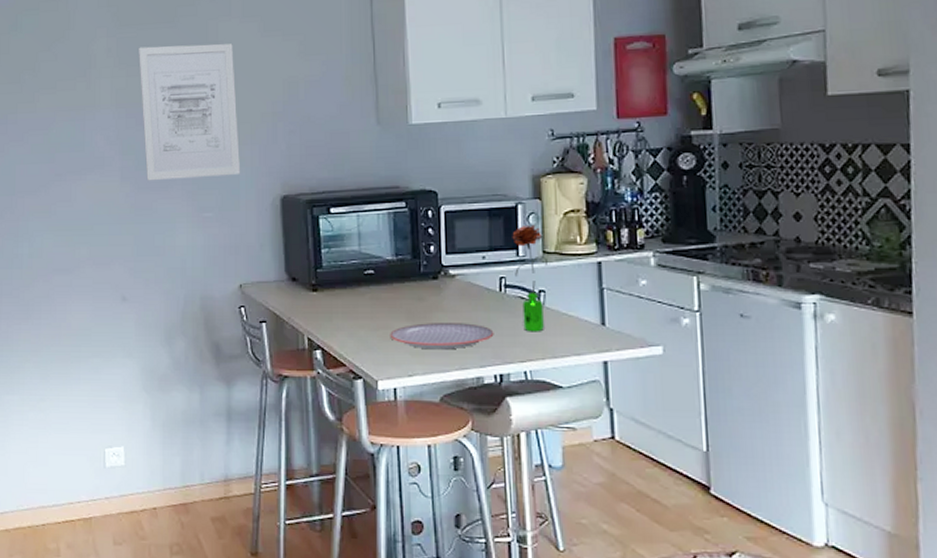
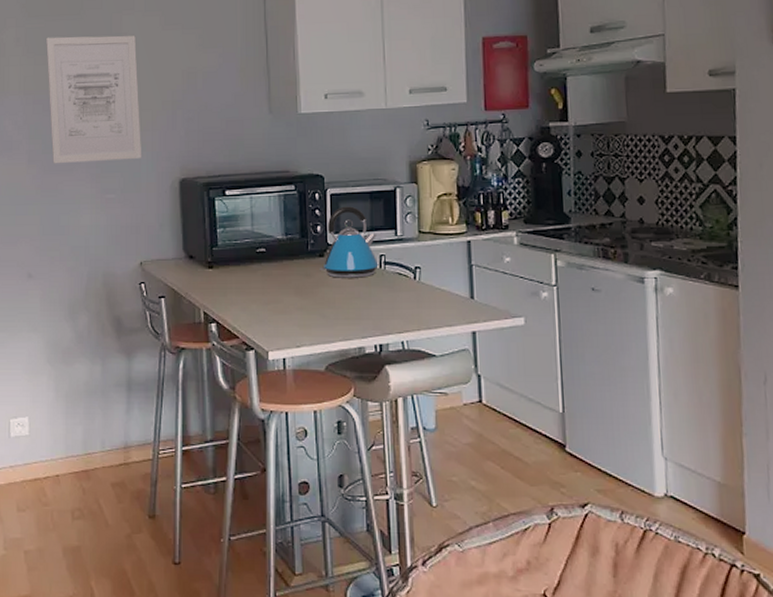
plate: present [390,323,494,350] -> none [280,297,375,322]
kettle: none [433,224,499,302] -> present [320,206,379,278]
flower: present [512,224,547,332] -> none [391,206,423,305]

